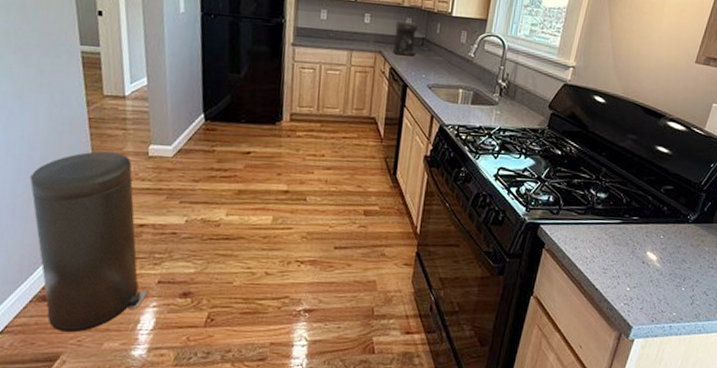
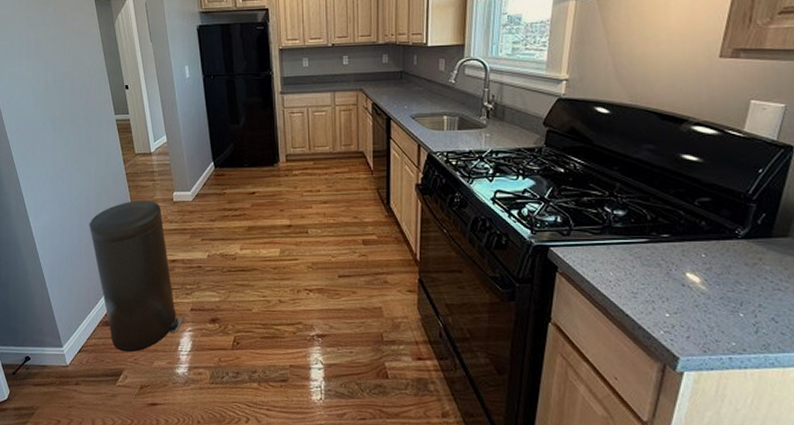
coffee maker: present [393,21,418,57] -> none [373,58,395,90]

